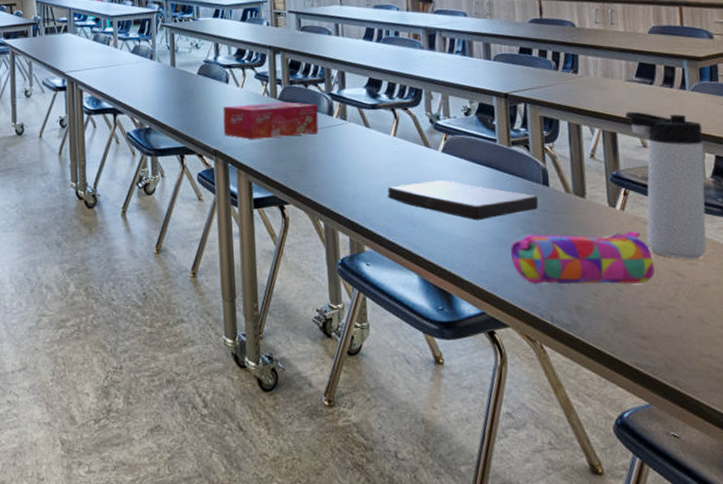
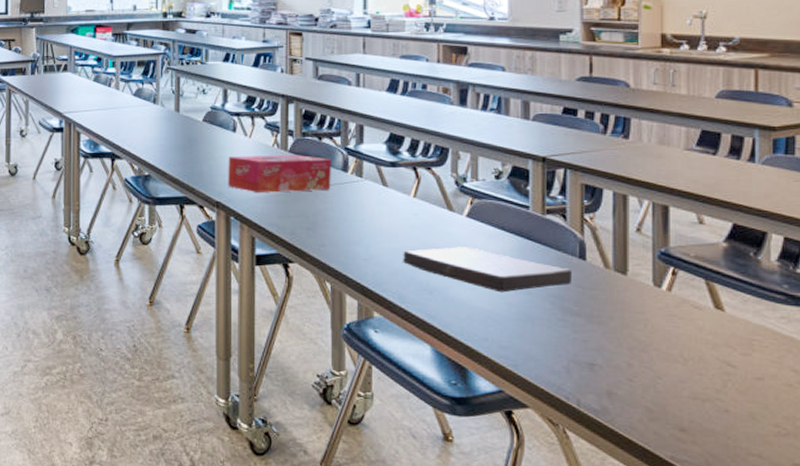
pencil case: present [510,231,654,284] -> none [536,311,701,372]
thermos bottle: present [625,111,707,259] -> none [681,183,771,350]

